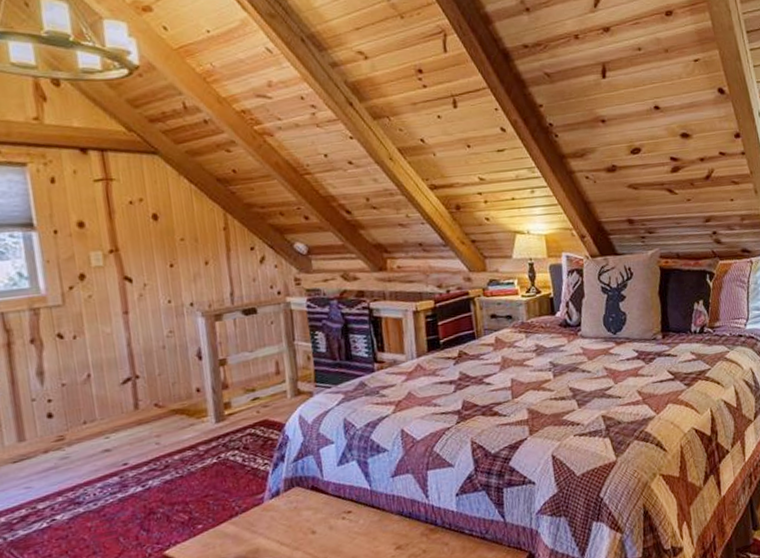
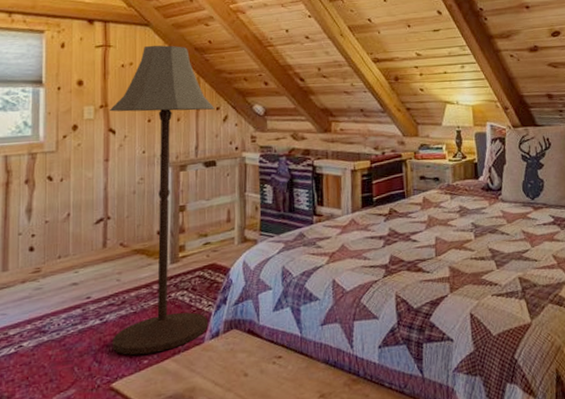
floor lamp: none [122,176,266,521] -> present [110,45,215,356]

